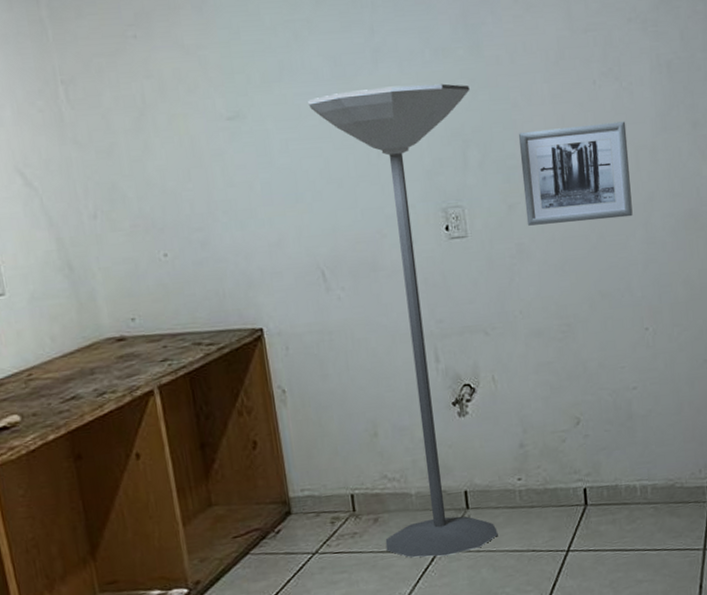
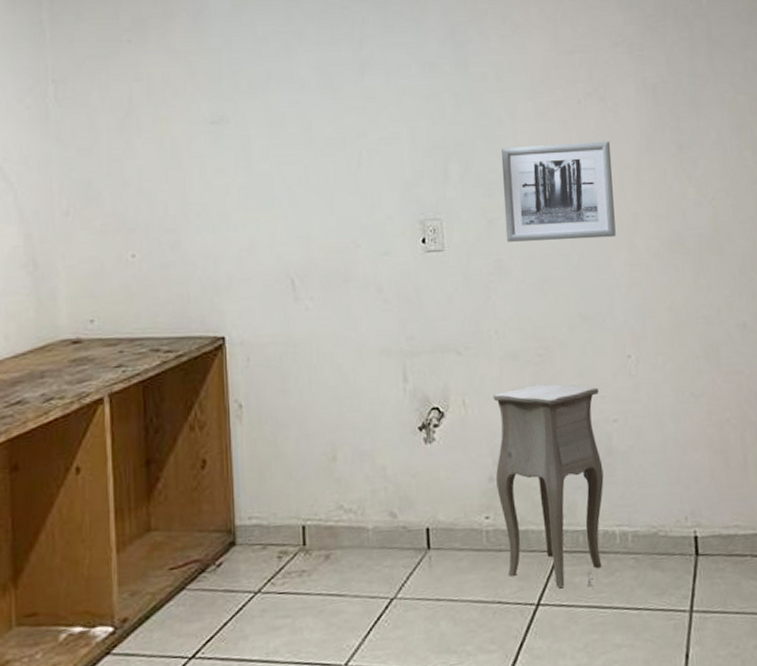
floor lamp: present [308,83,498,558] -> none [292,97,461,604]
side table: none [520,357,625,536] -> present [493,384,604,588]

